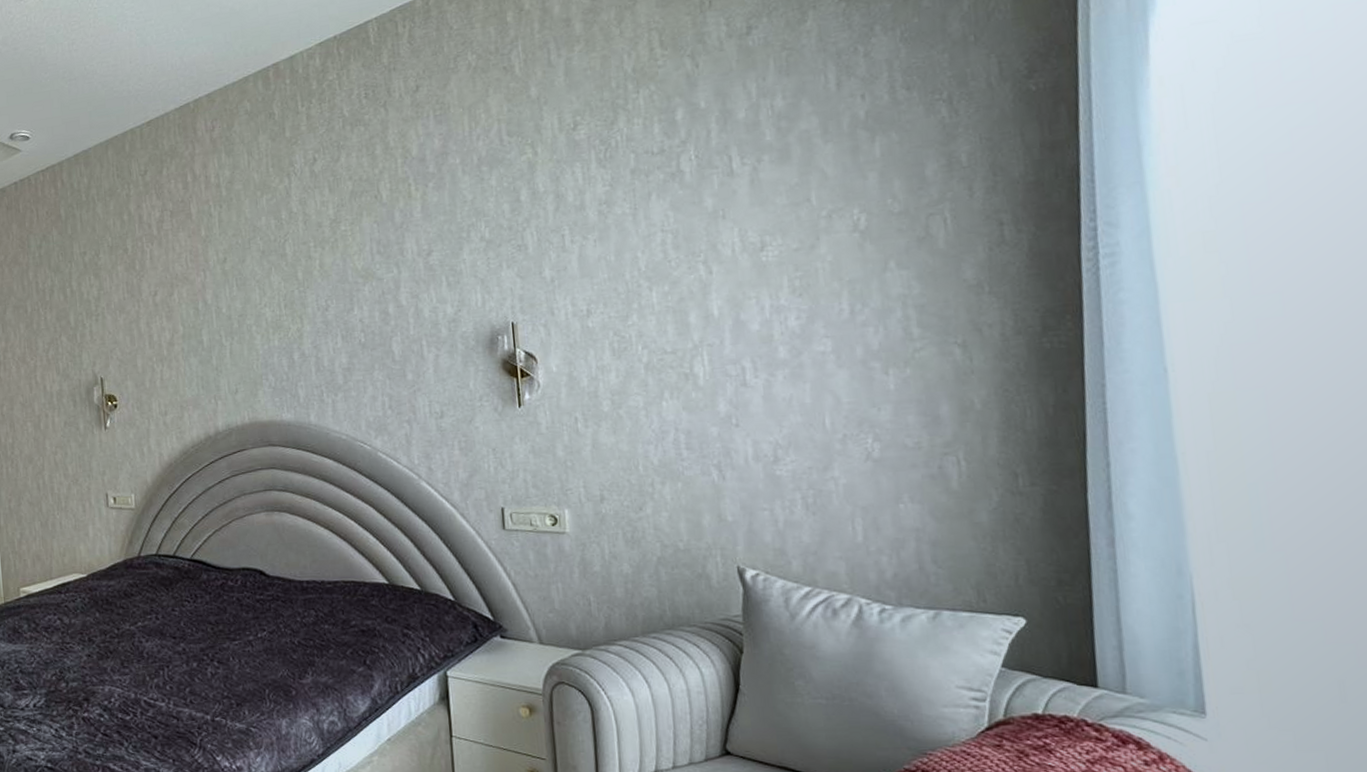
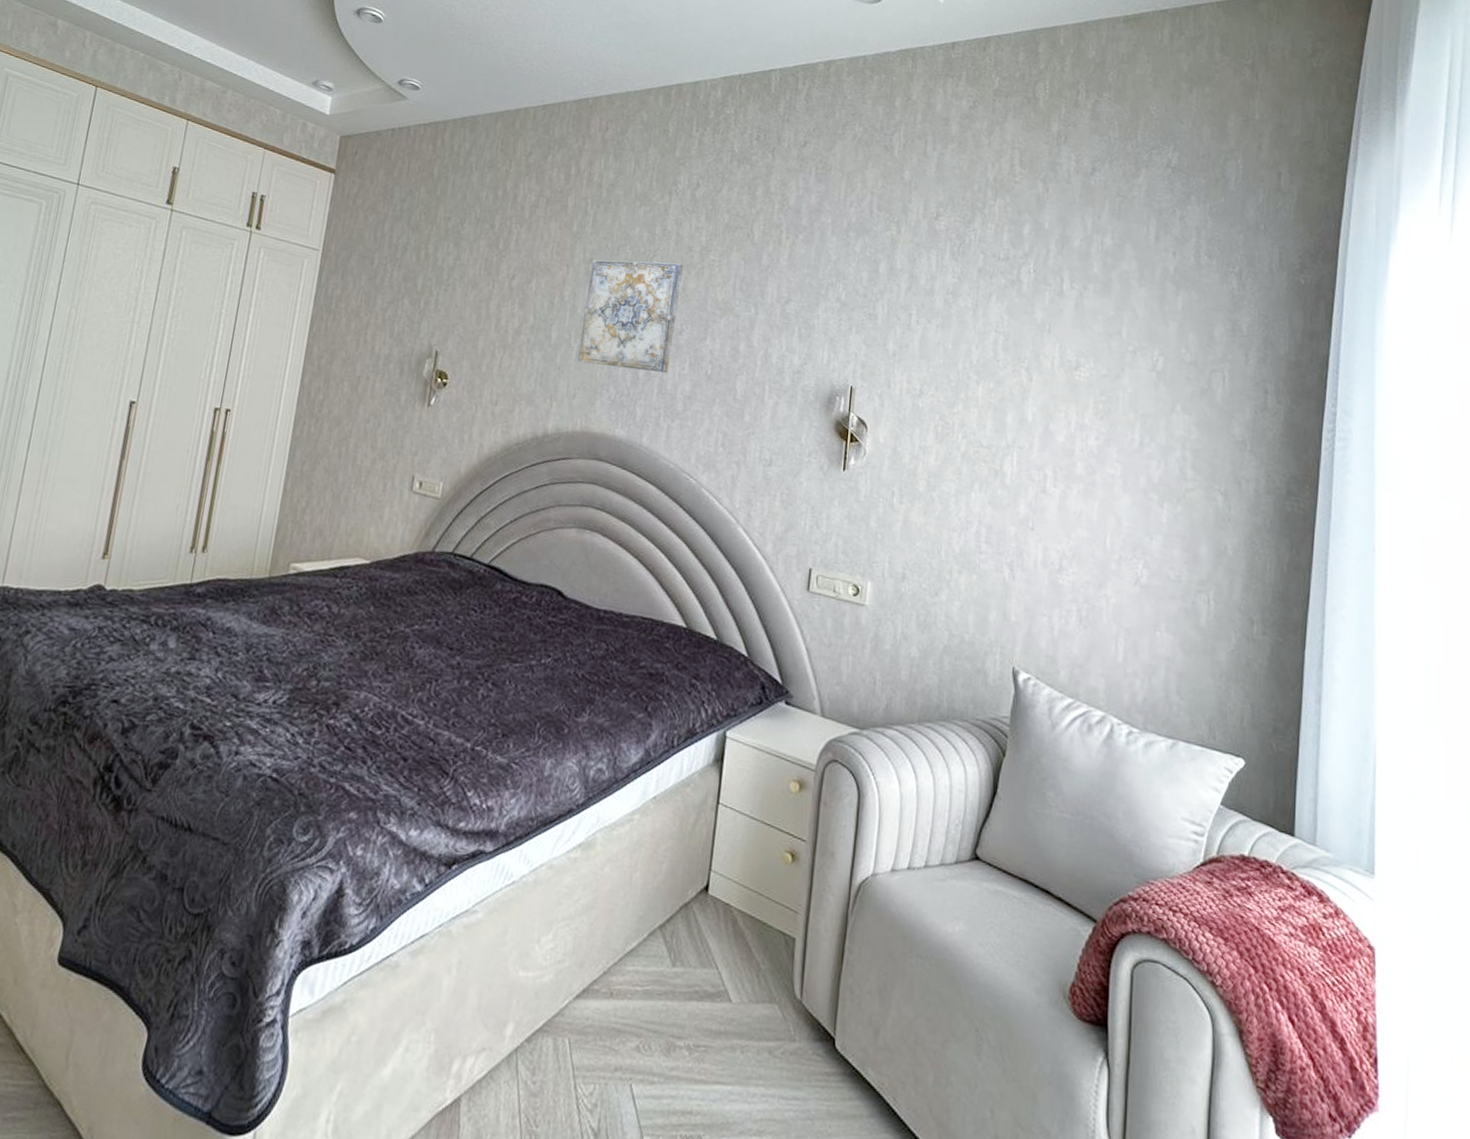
wall art: none [226,242,322,359] -> present [578,260,683,373]

